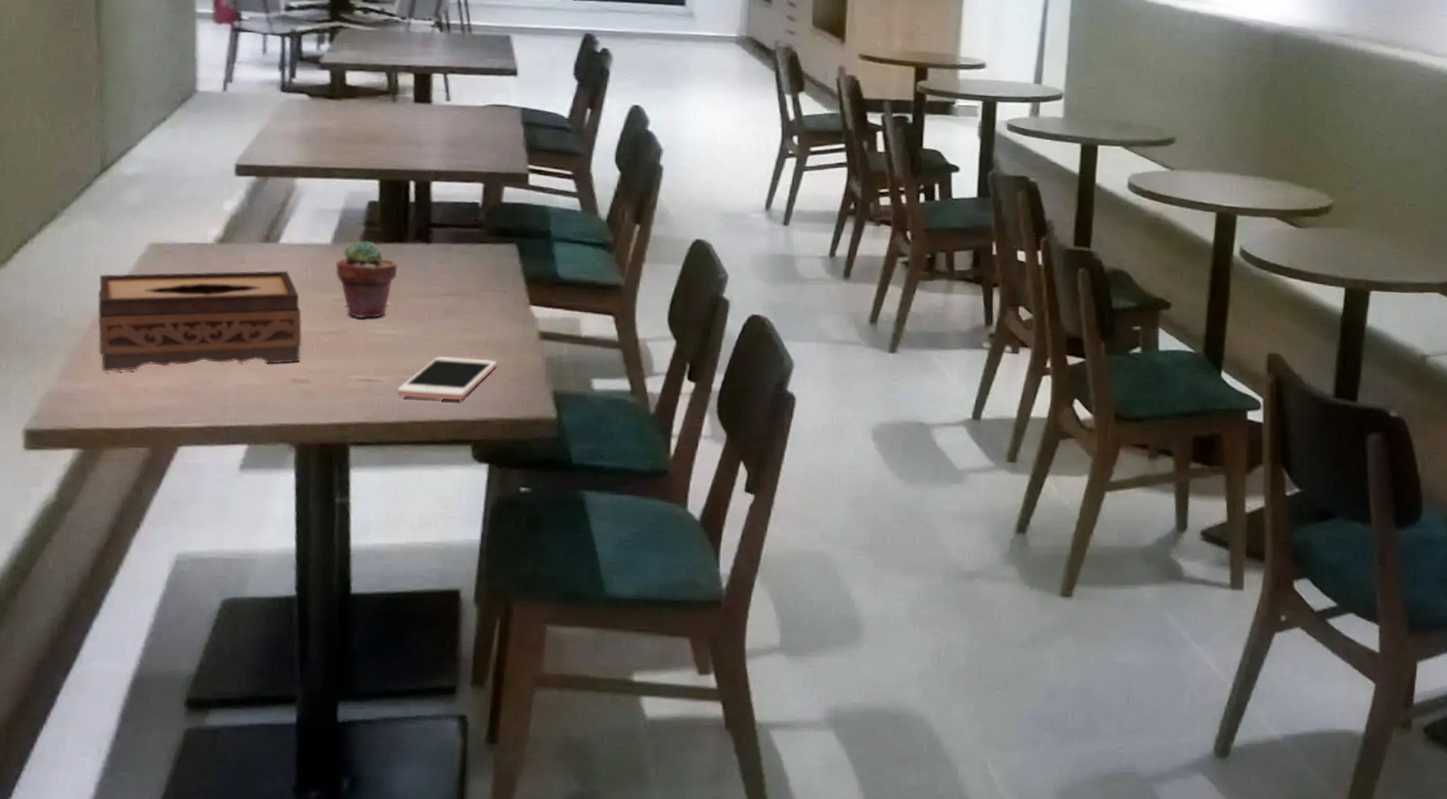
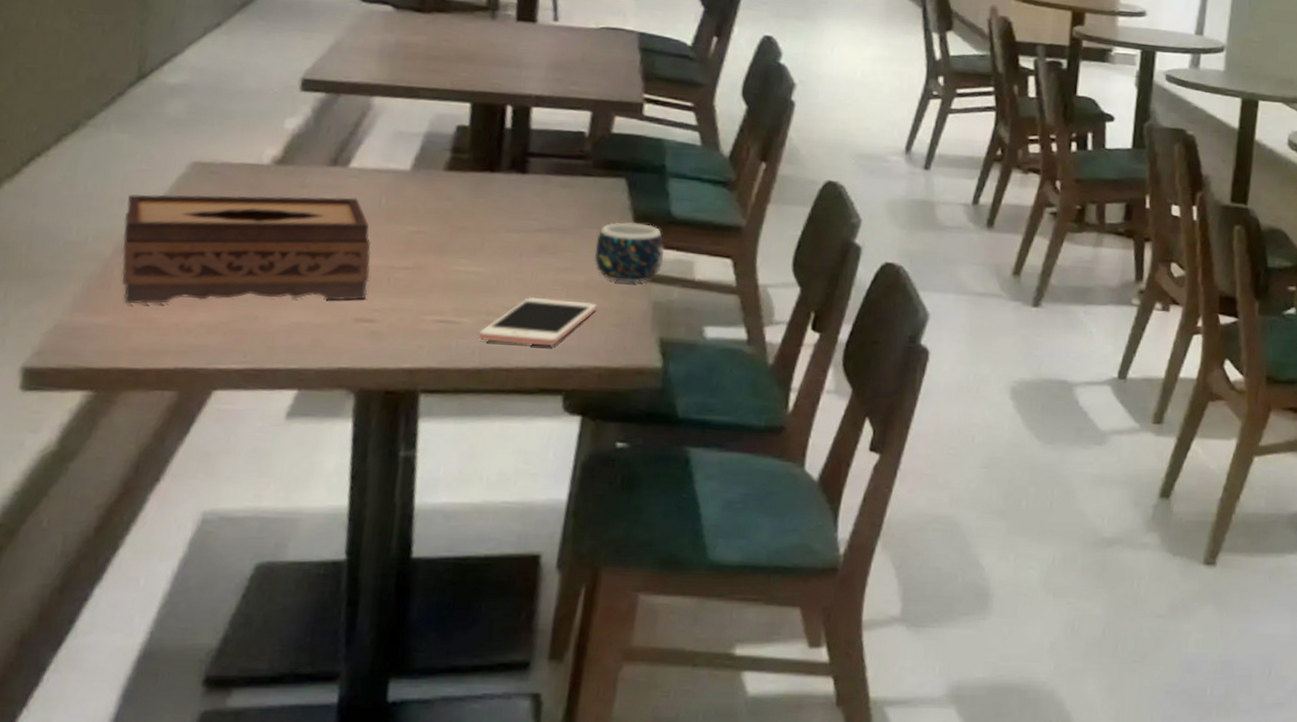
potted succulent: present [335,240,398,319] -> none [414,167,488,254]
mug: none [493,285,554,341] -> present [595,222,665,283]

